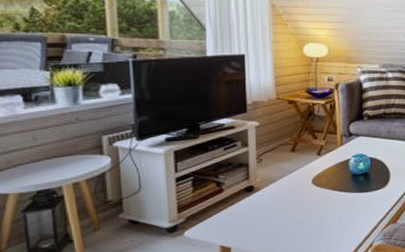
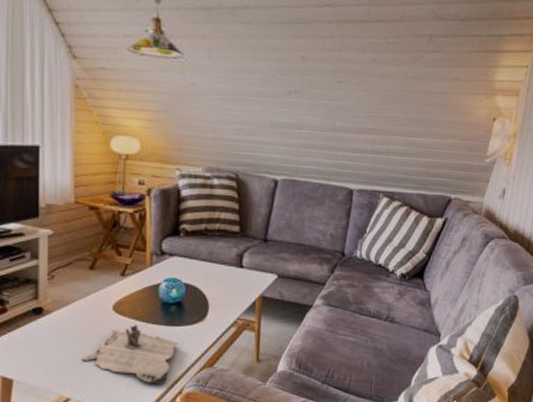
magazine: none [288,194,368,241] -> present [81,325,180,384]

